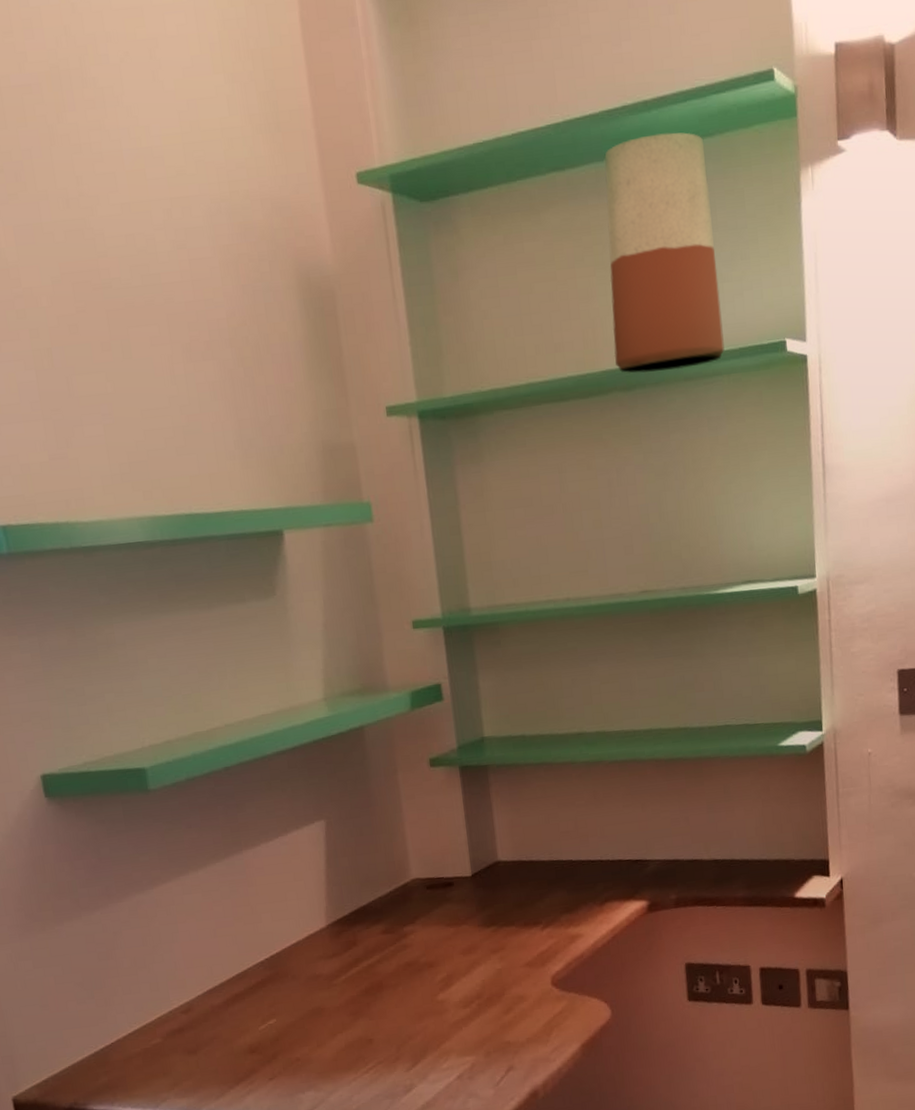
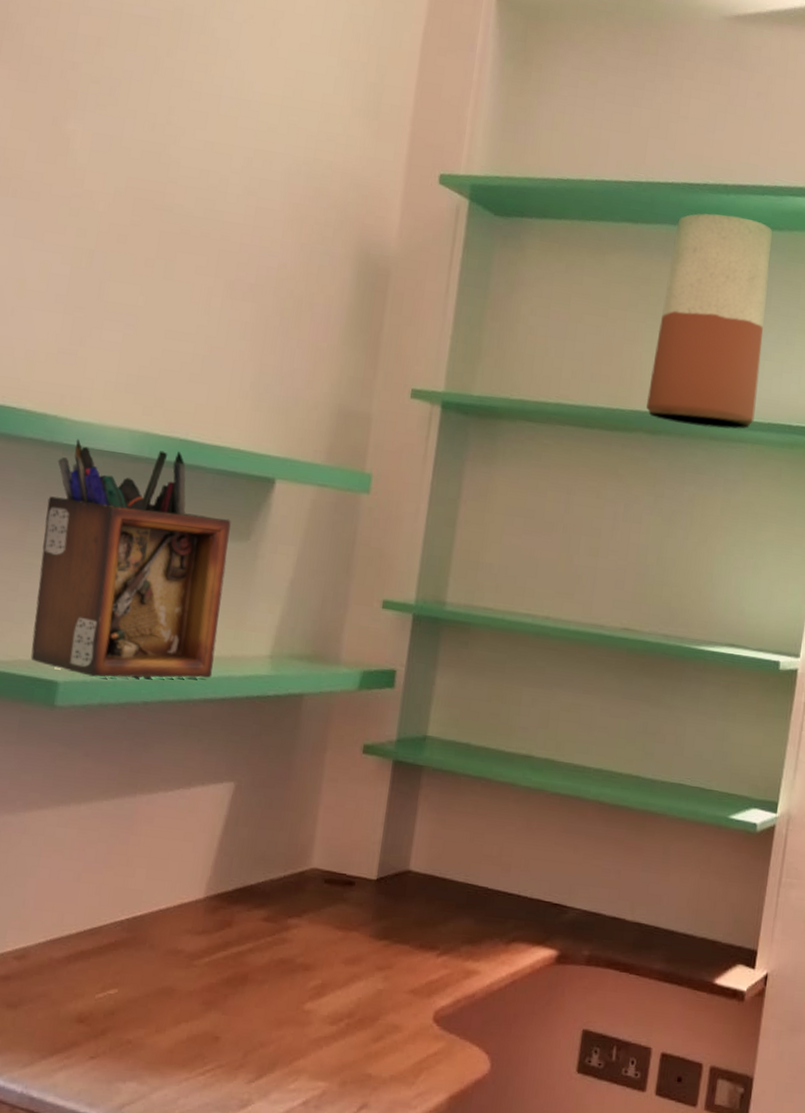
desk organizer: none [82,526,278,757] -> present [30,439,231,679]

